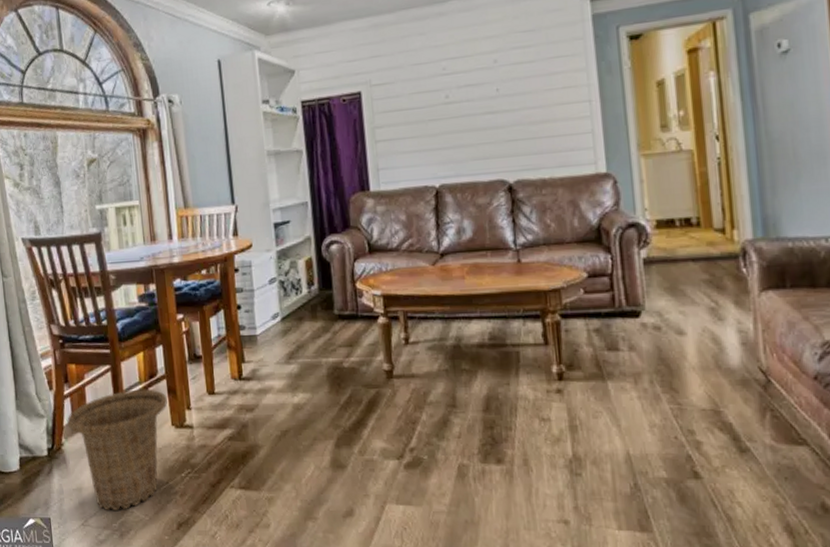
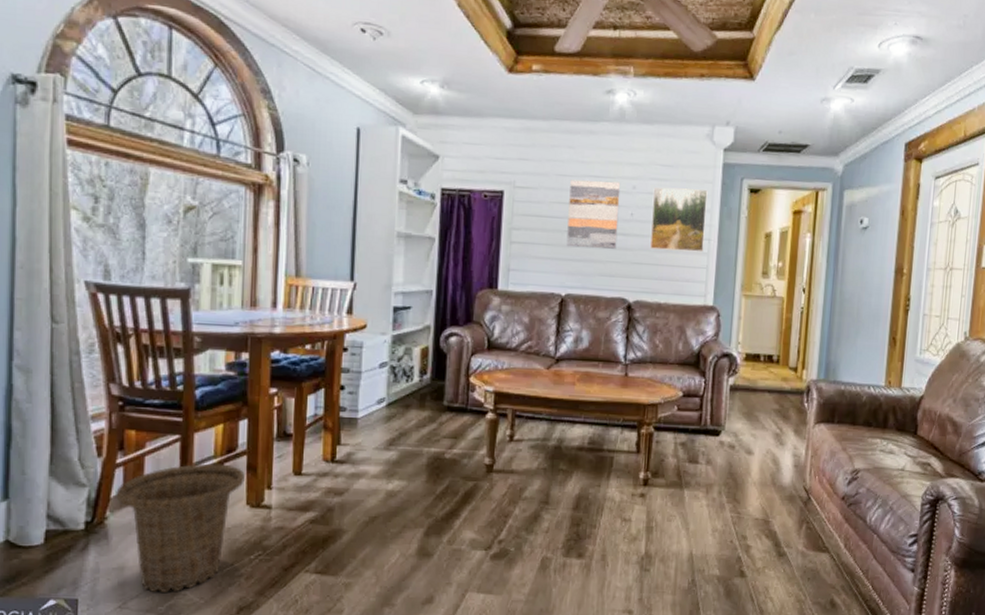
wall art: none [426,59,487,136] -> present [566,179,621,249]
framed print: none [516,48,585,122] -> present [650,187,708,253]

